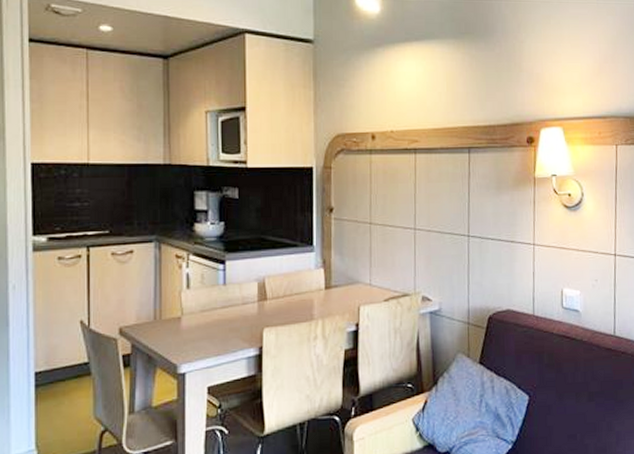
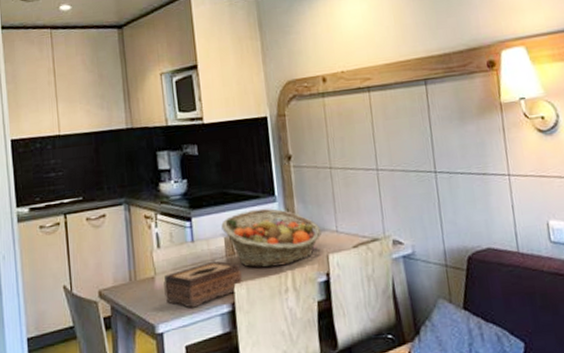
tissue box: none [190,305,272,350] -> present [164,260,243,308]
fruit basket: none [256,257,355,315] -> present [221,208,322,268]

